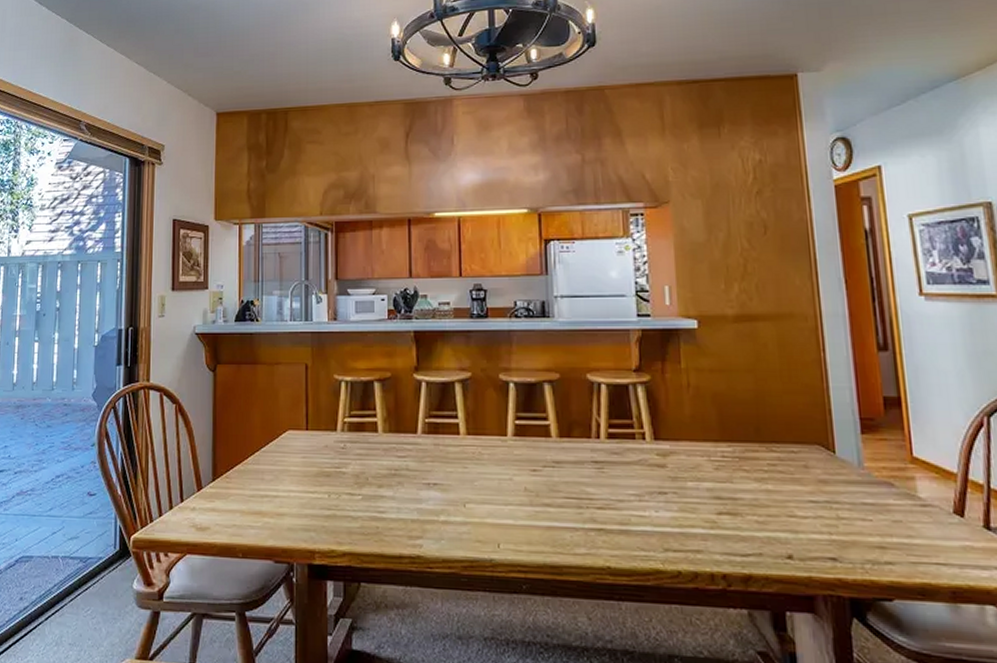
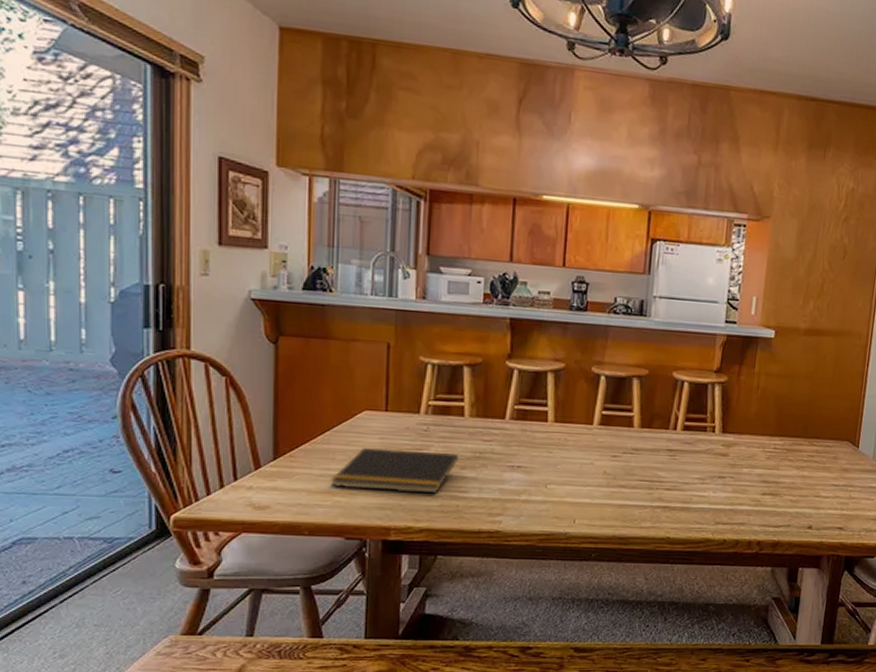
notepad: none [261,466,376,514] -> present [331,447,459,494]

